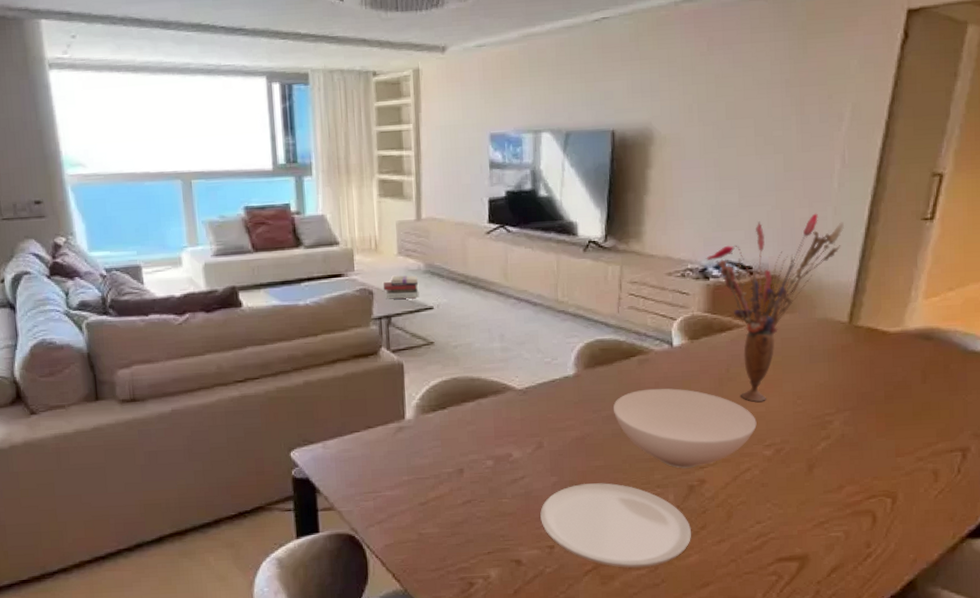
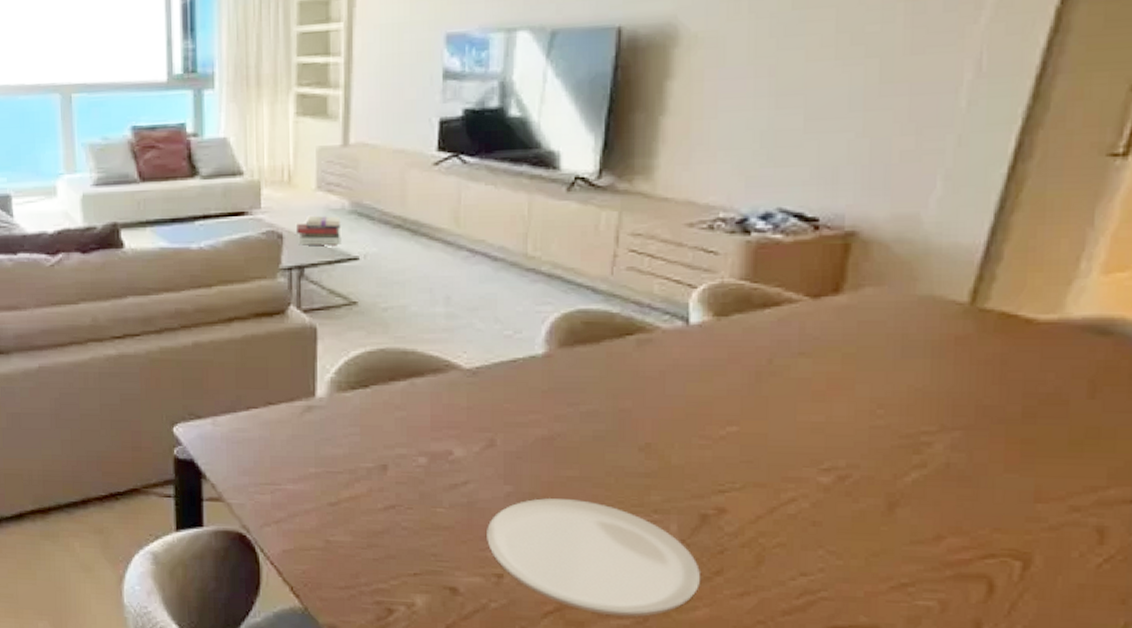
bowl: present [613,388,757,468] -> none [596,379,810,491]
bouquet: present [705,213,844,402] -> none [746,144,973,407]

